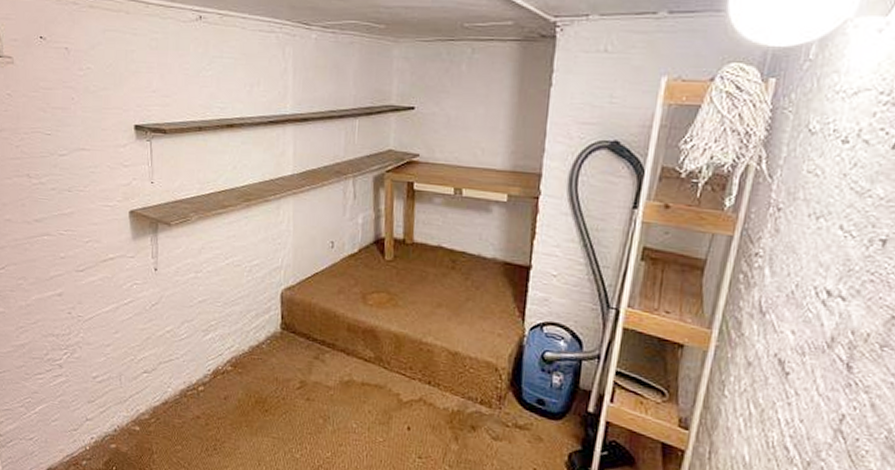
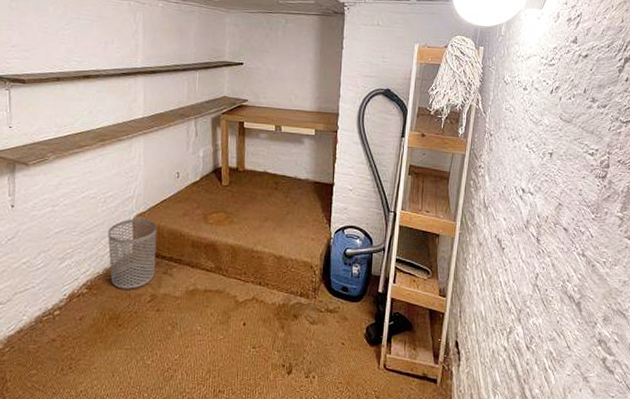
waste bin: none [253,292,308,372] -> present [108,219,158,289]

